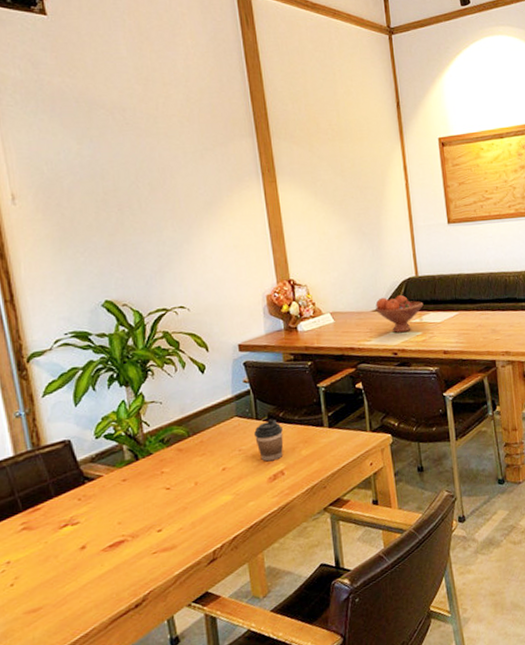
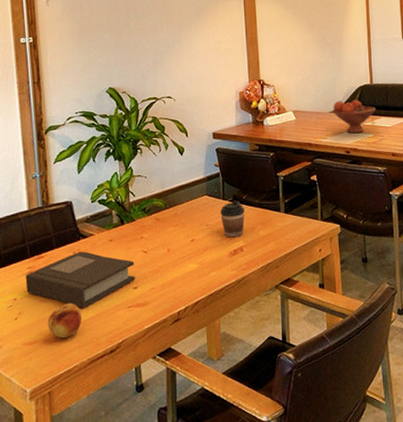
book: none [19,496,159,562] -> present [25,251,136,308]
fruit: none [53,557,97,600] -> present [47,303,82,339]

